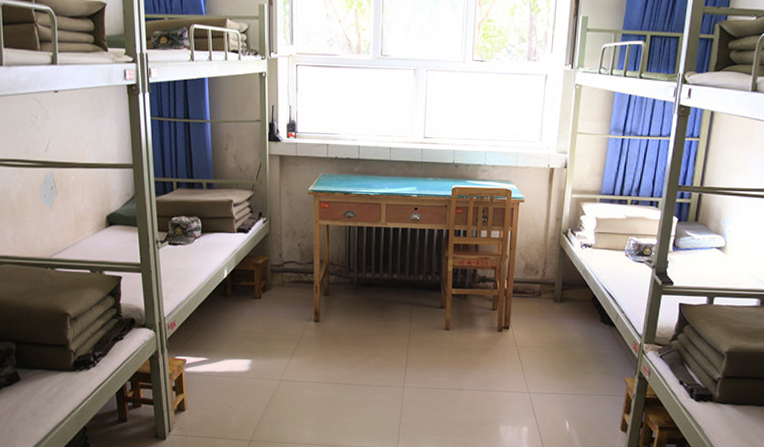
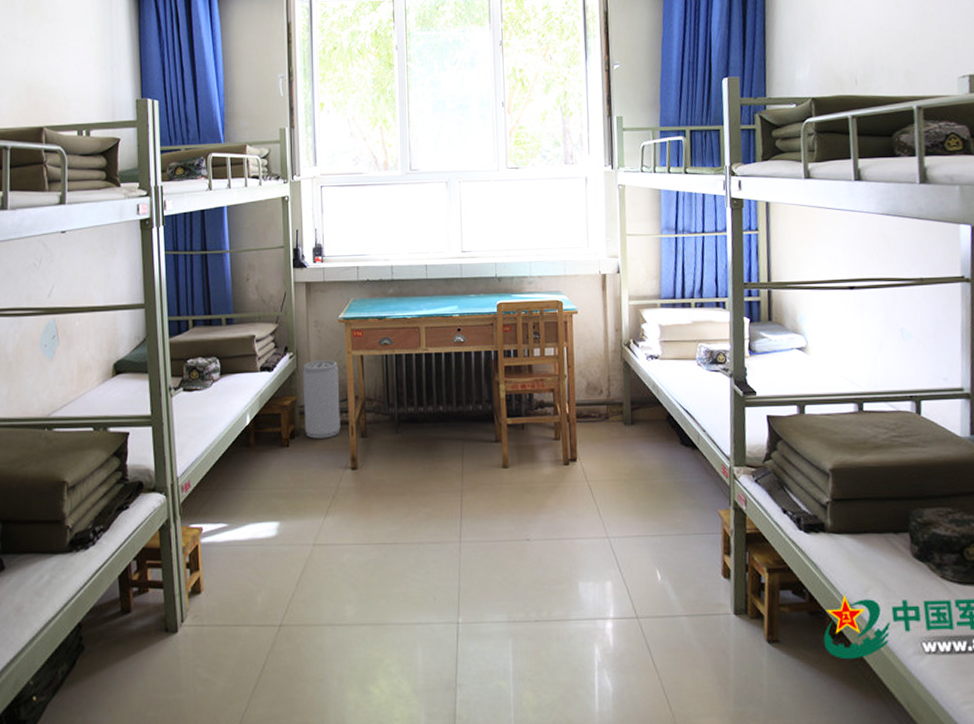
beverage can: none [274,226,307,294] -> present [303,360,340,439]

